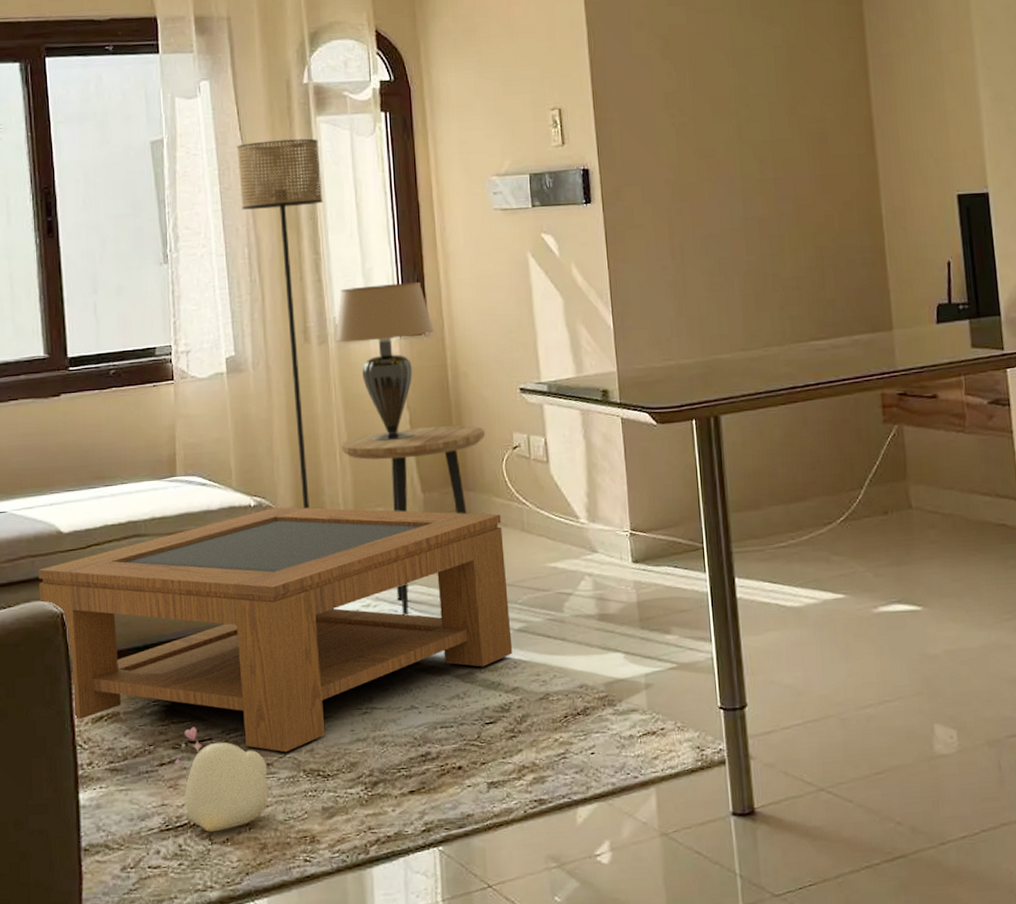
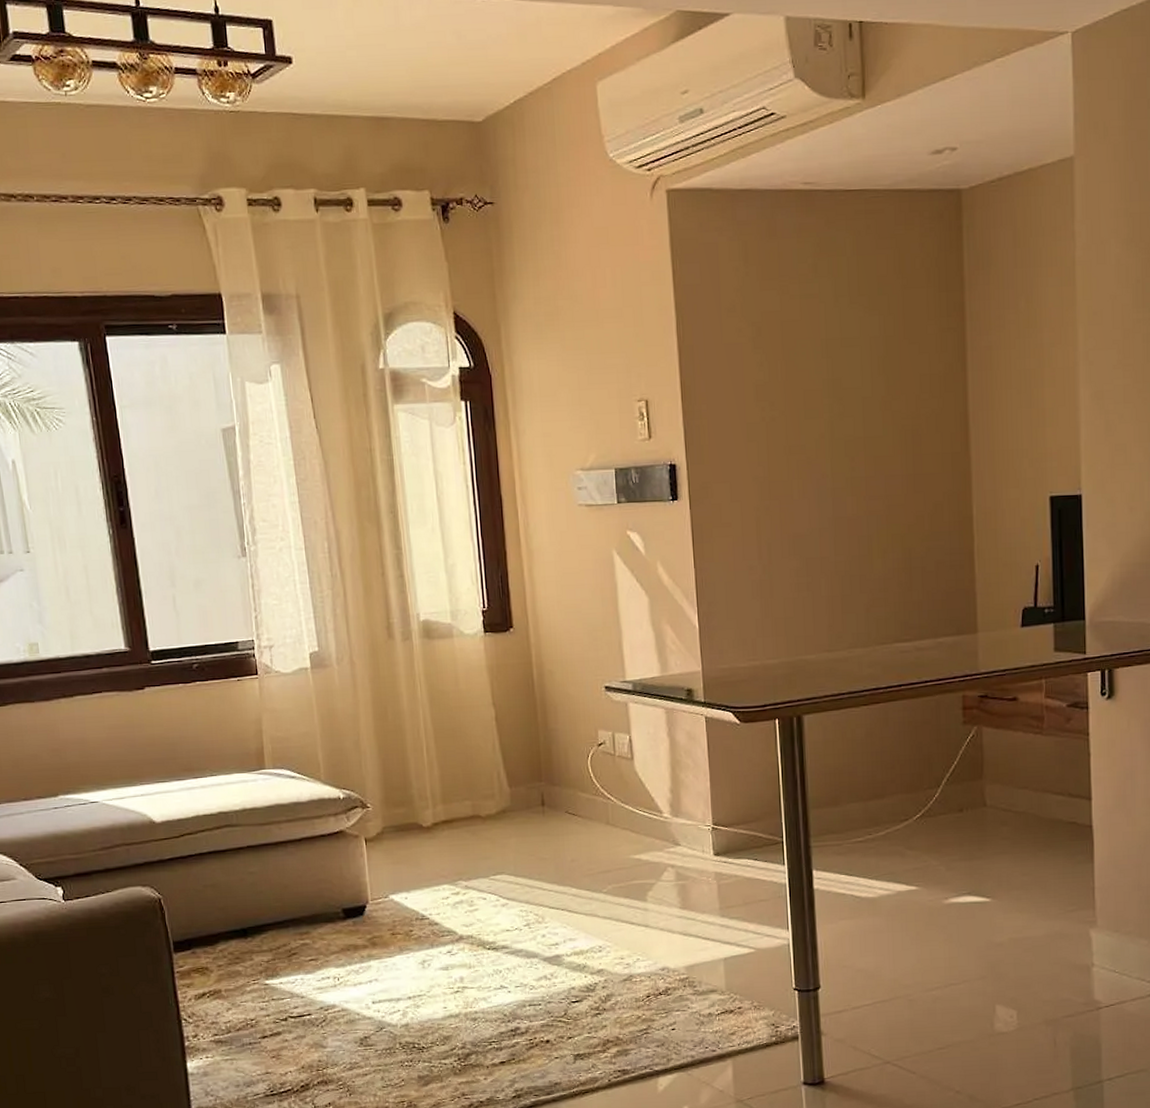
coffee table: present [38,506,513,753] -> none [133,799,598,1027]
plush toy: present [174,727,269,833] -> none [276,1003,367,1098]
floor lamp: present [237,138,323,509] -> none [312,428,404,802]
table lamp: present [334,282,434,442] -> none [418,579,519,737]
side table: present [341,425,486,616] -> none [427,722,571,903]

